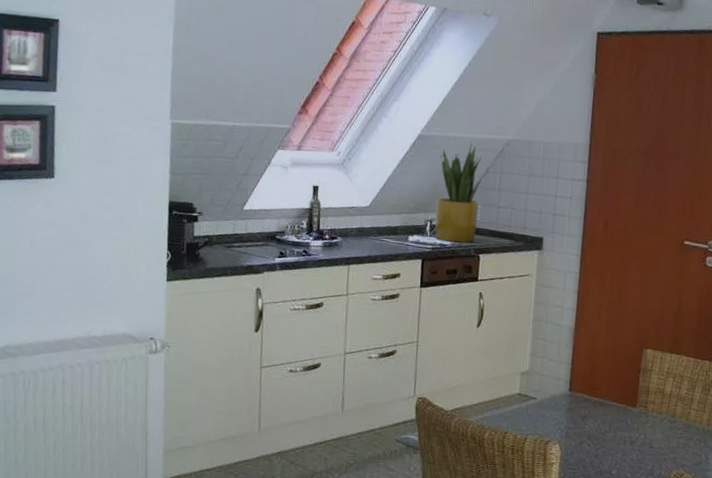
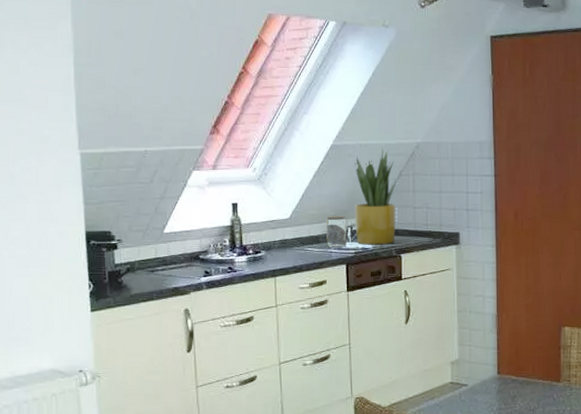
jar: none [404,208,427,241] -> present [326,215,346,247]

